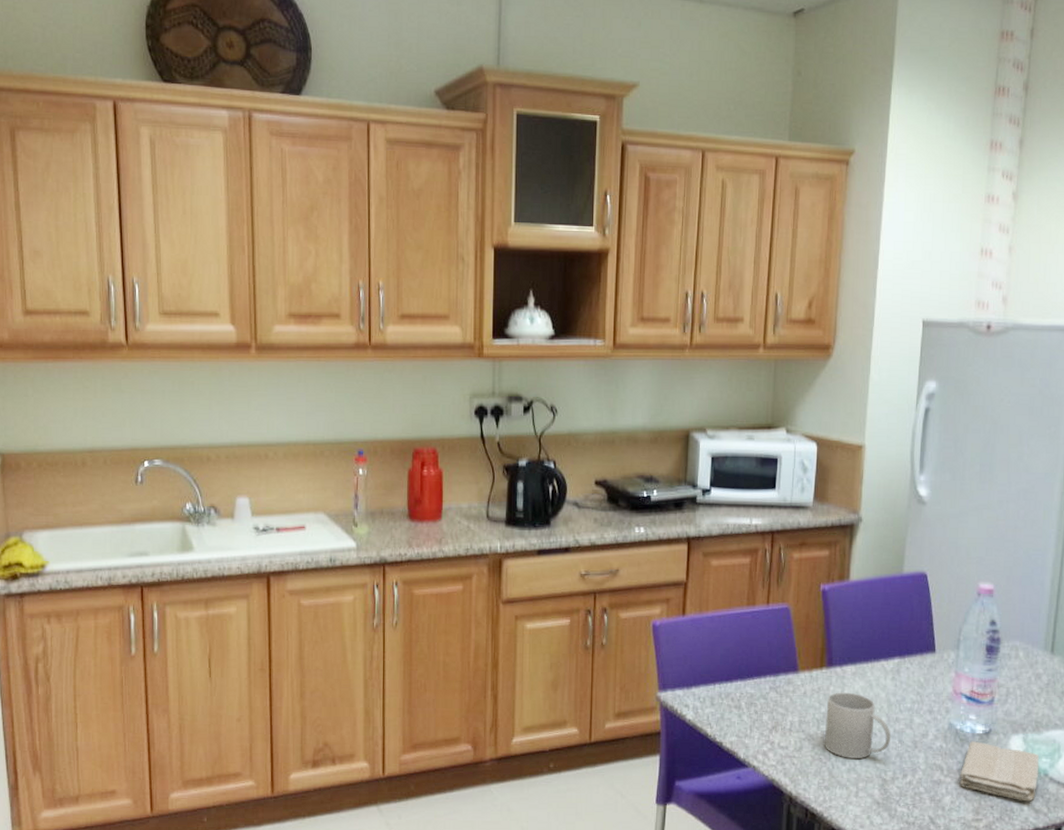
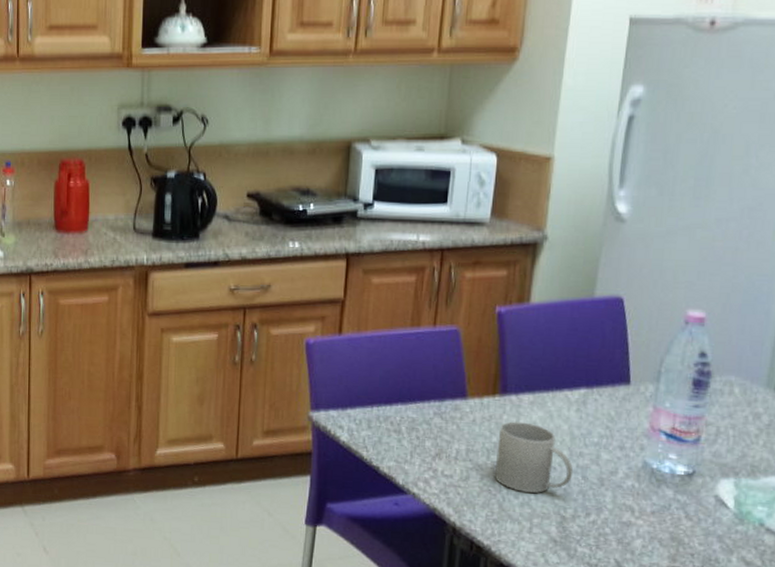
washcloth: present [960,741,1040,802] -> none [654,482,755,552]

